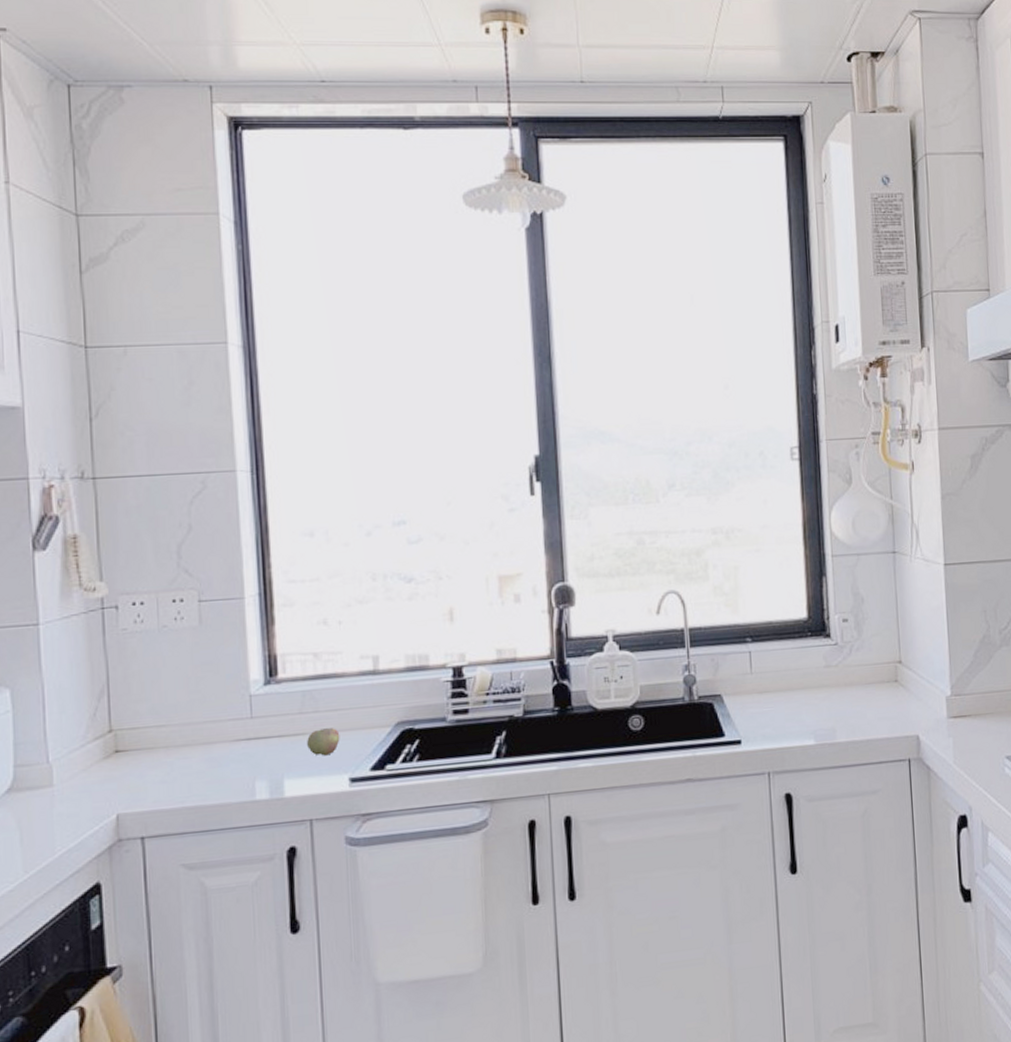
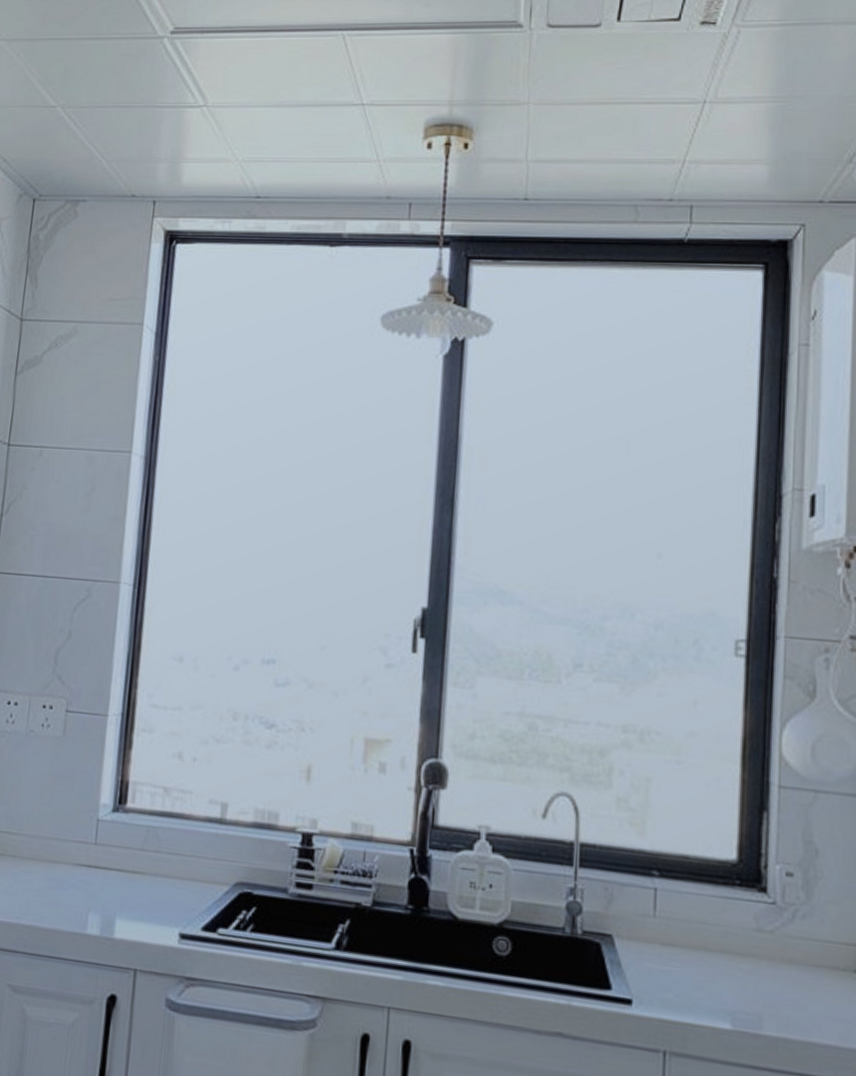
apple: present [307,728,340,756] -> none [143,871,177,903]

